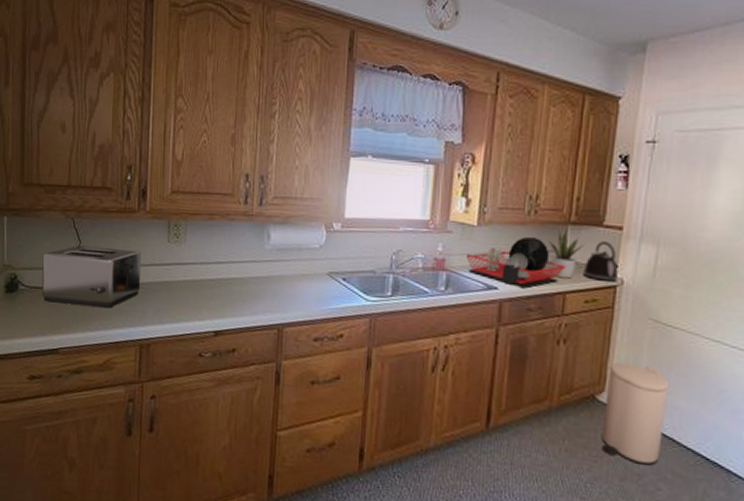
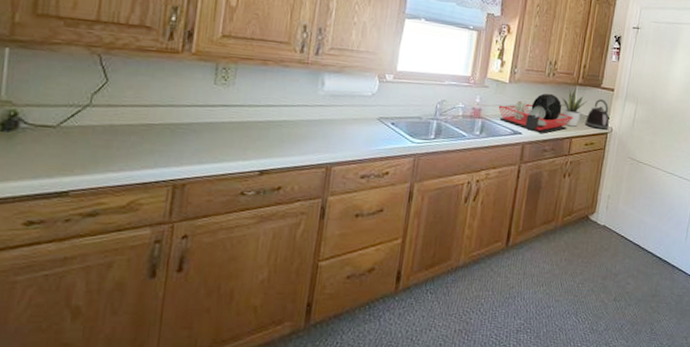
toaster: present [42,245,142,308] -> none [51,83,183,149]
pedal bin: present [601,362,670,465] -> none [591,190,639,266]

